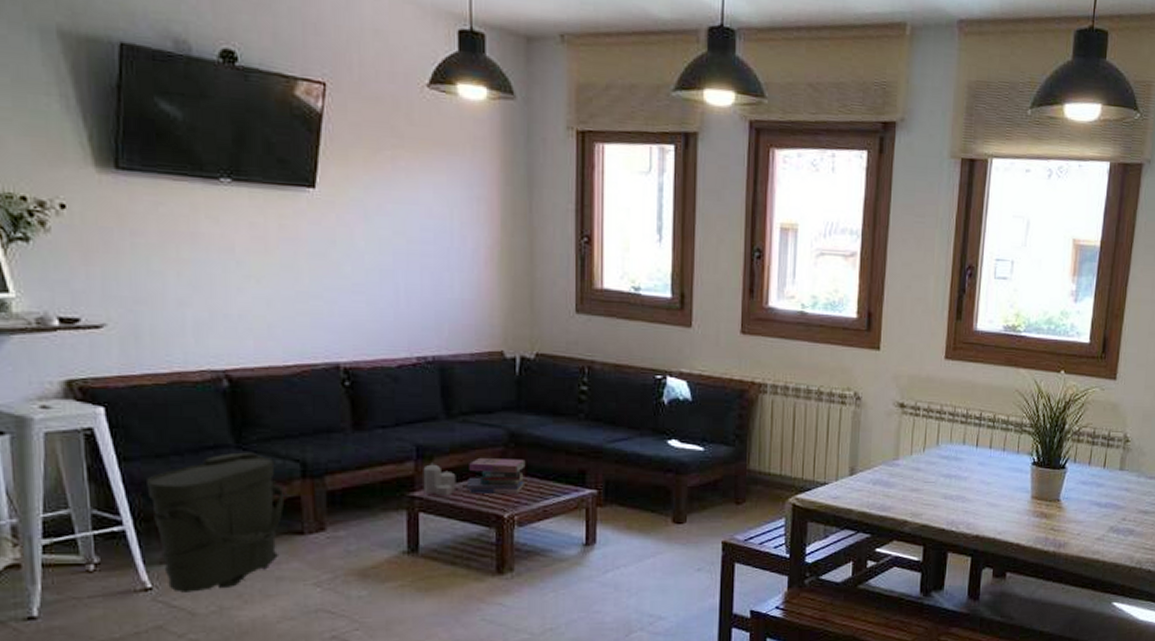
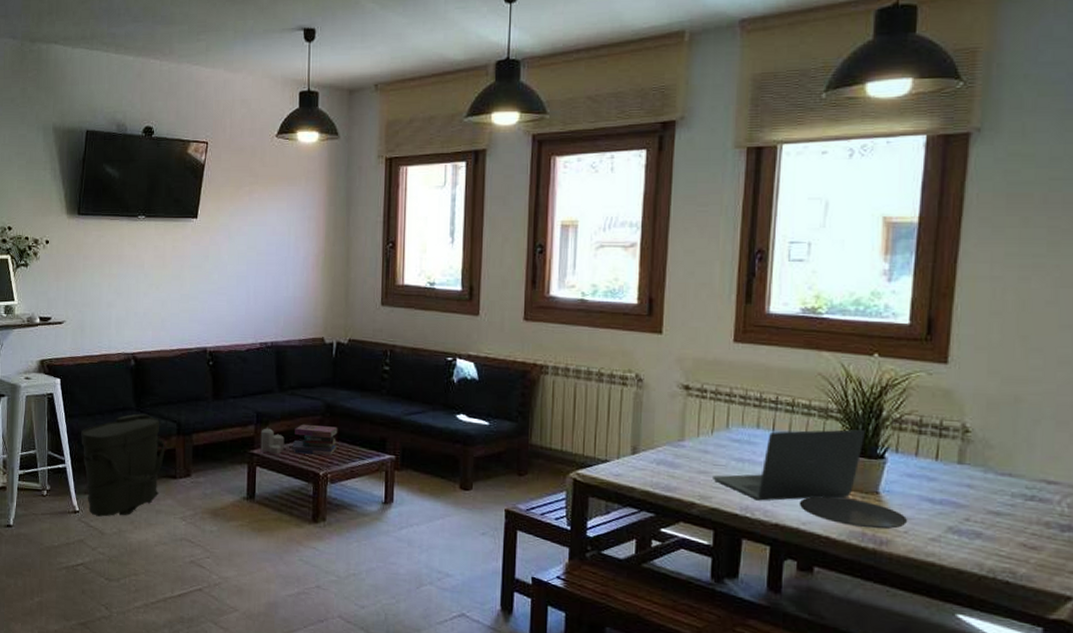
laptop: none [923,443,1051,515] -> present [713,429,865,501]
plate: none [997,507,1080,533] -> present [800,496,907,529]

